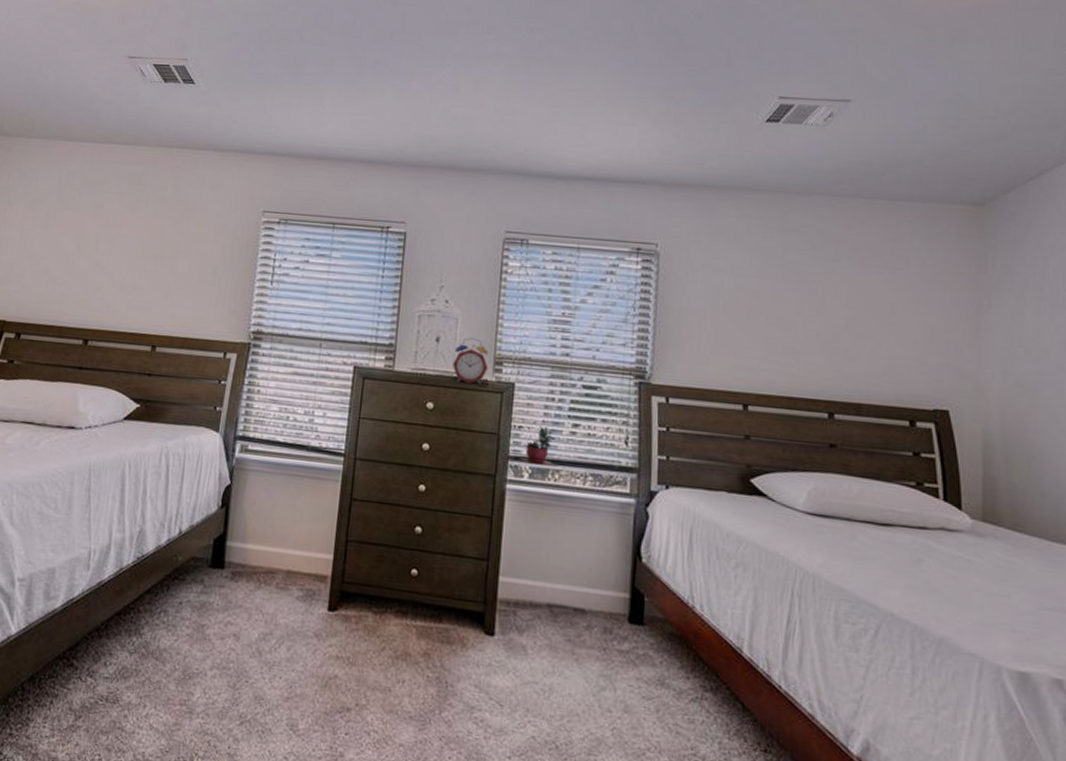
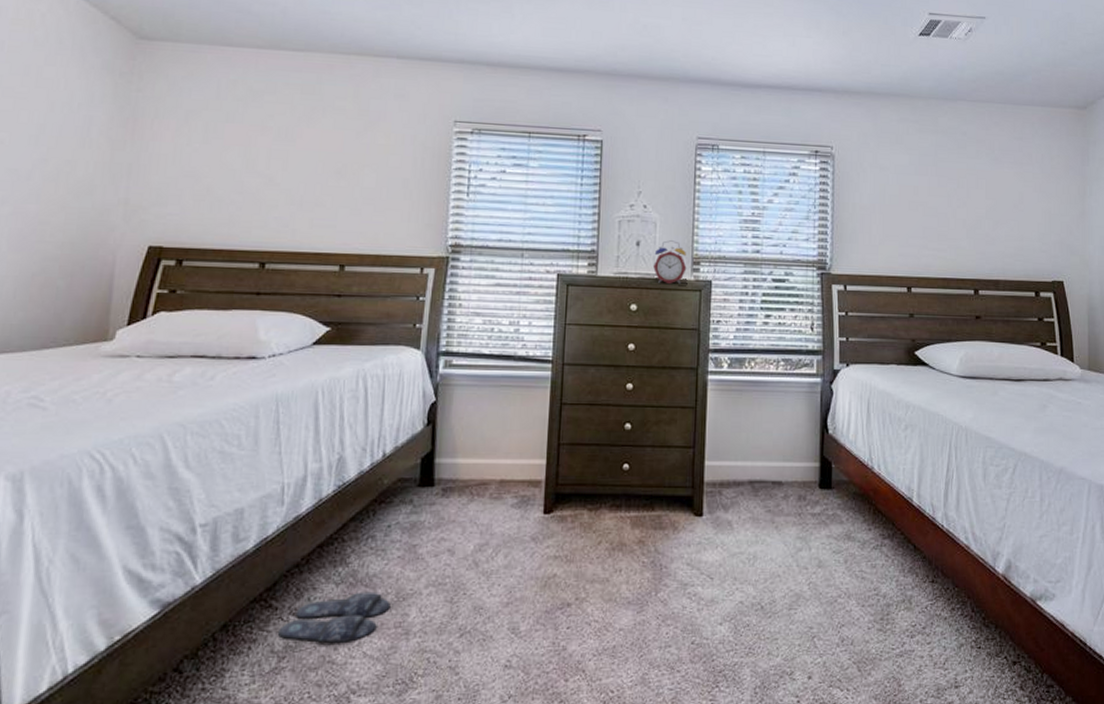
slippers: none [77,664,178,712] -> present [278,591,391,643]
succulent plant: present [519,425,559,468] -> none [718,318,754,356]

